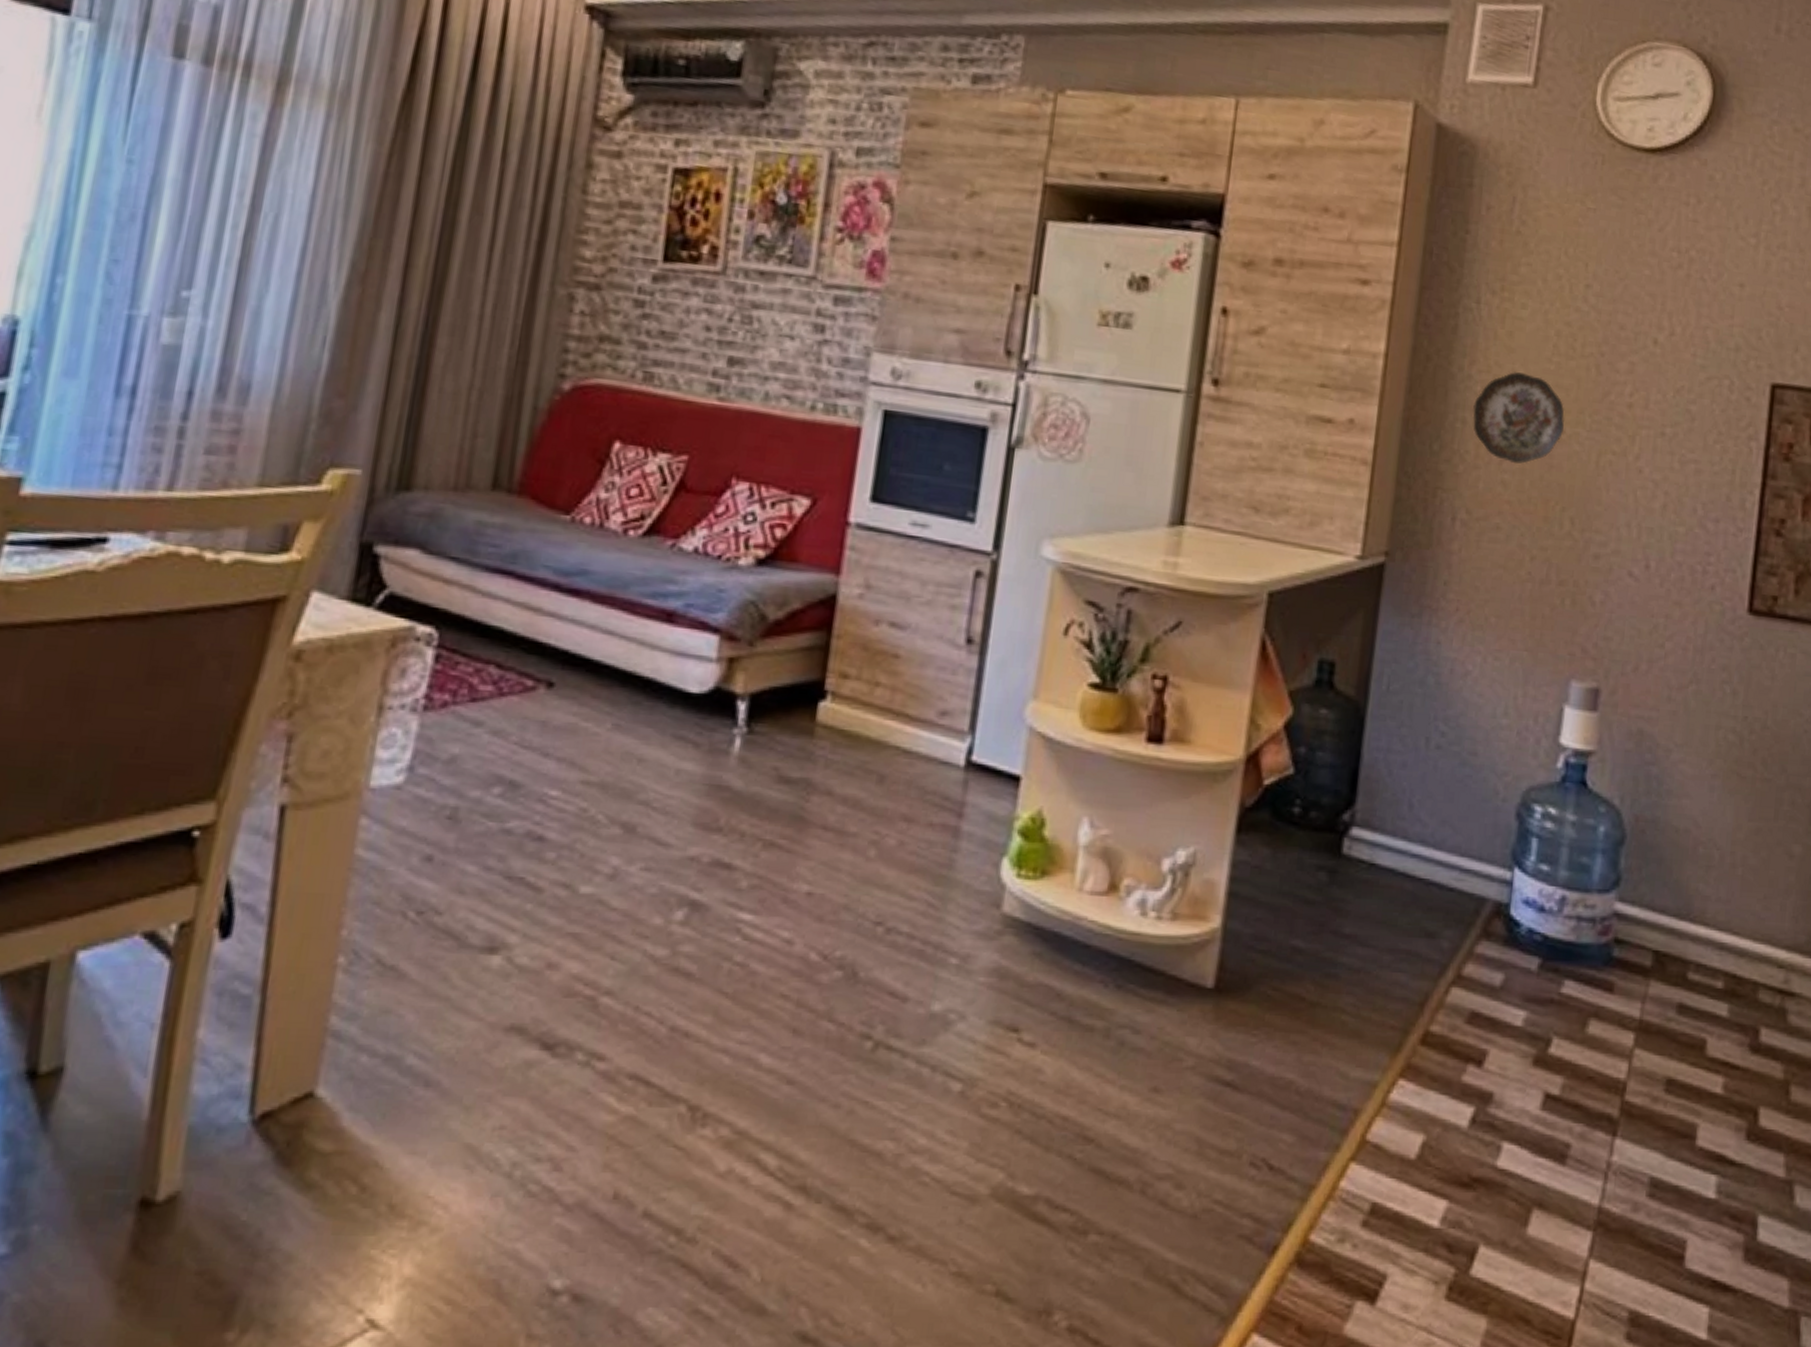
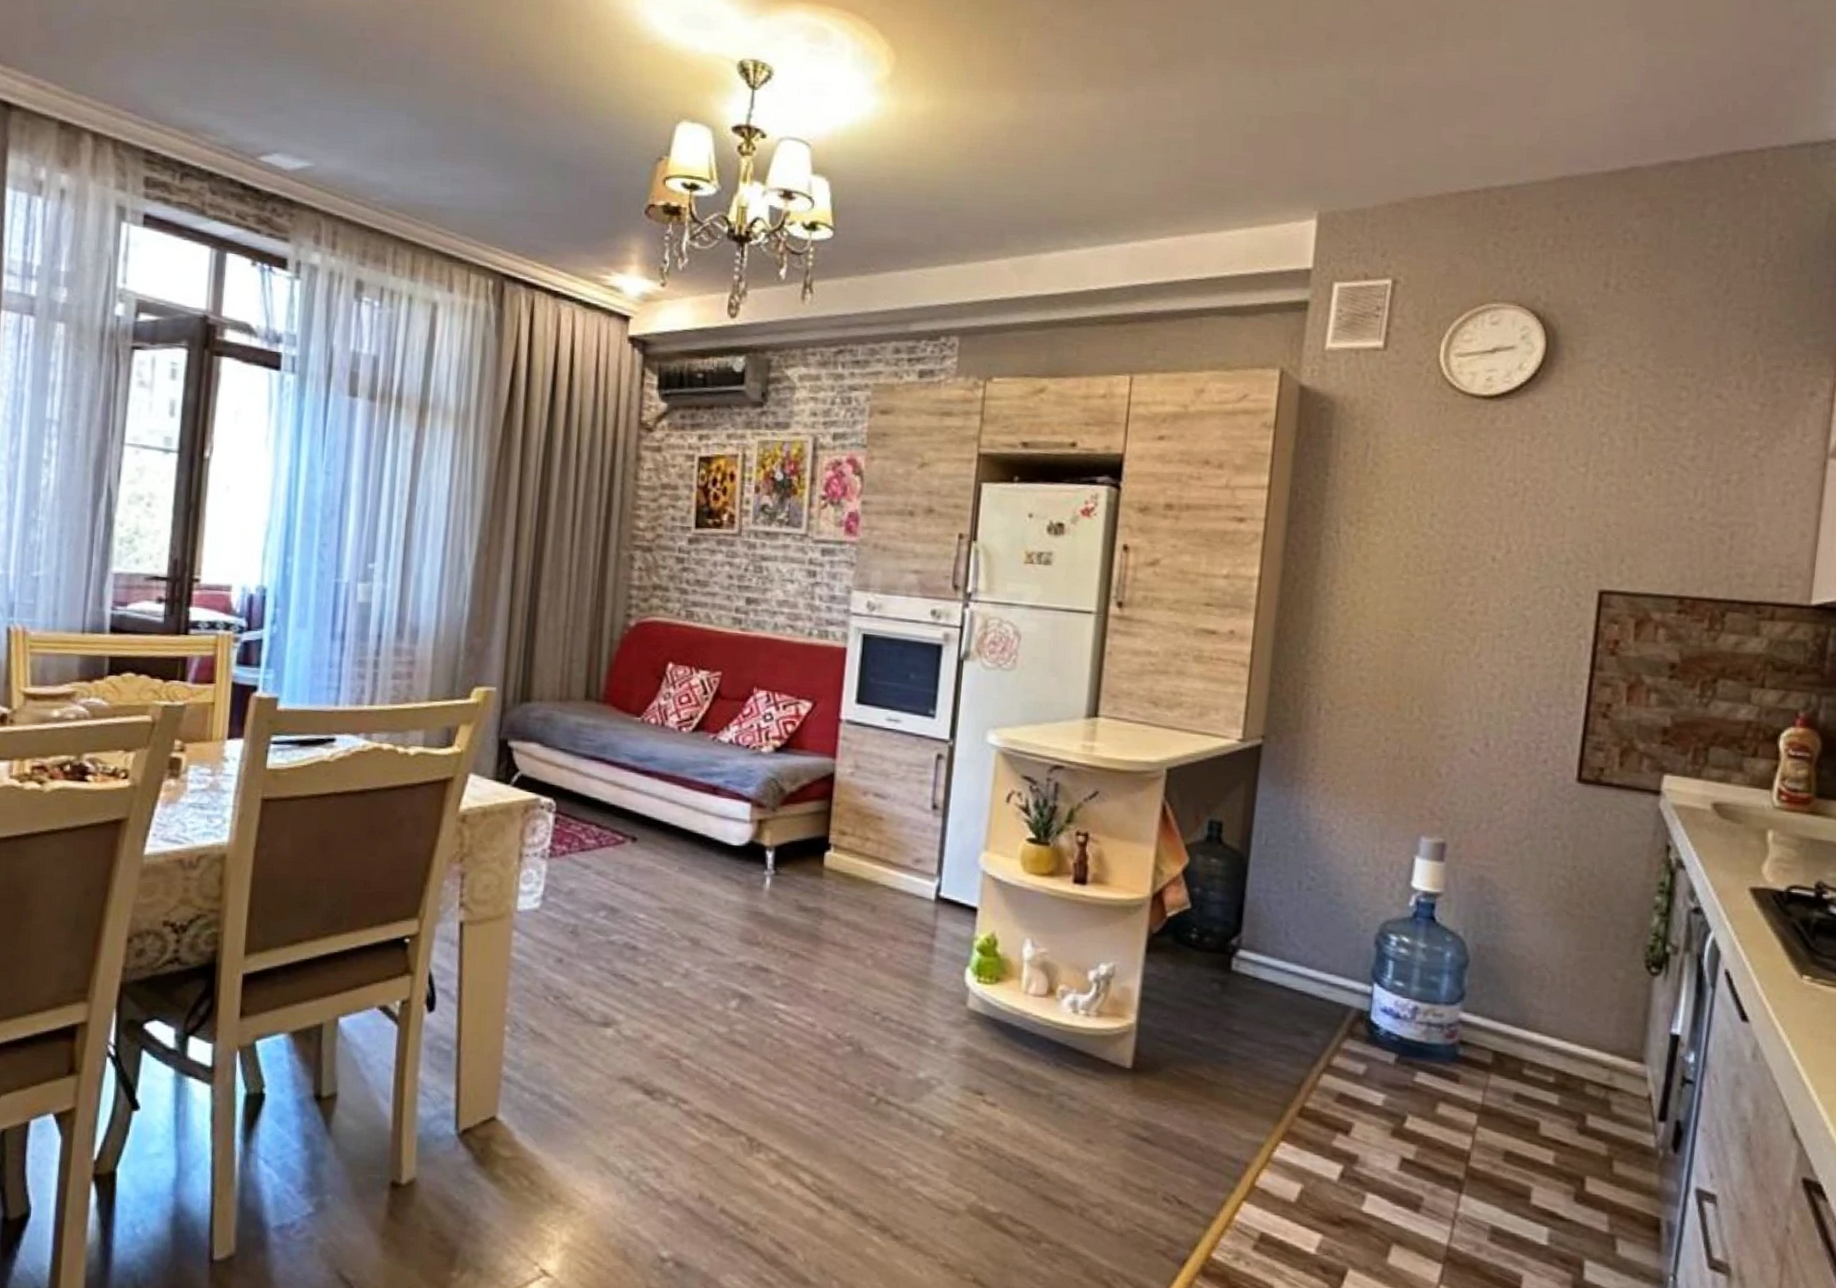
decorative plate: present [1472,372,1565,464] -> none [1334,588,1414,663]

